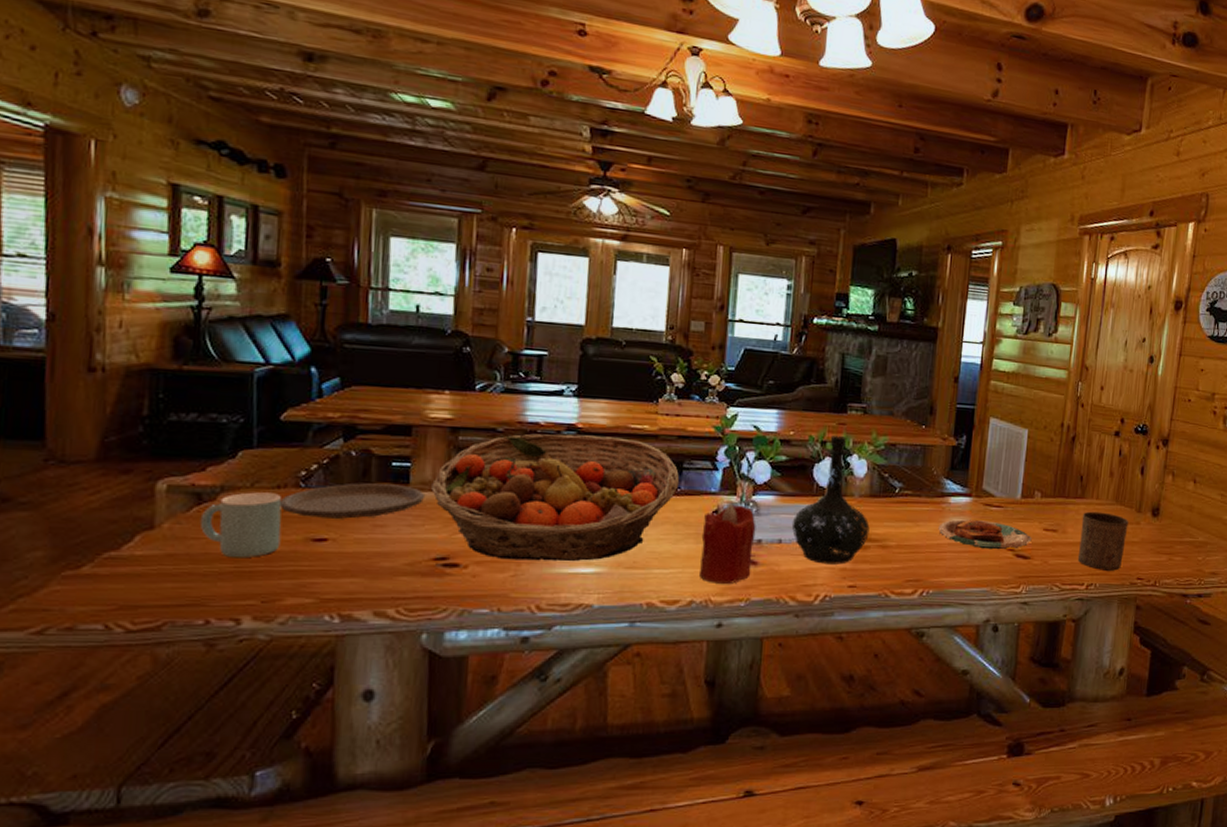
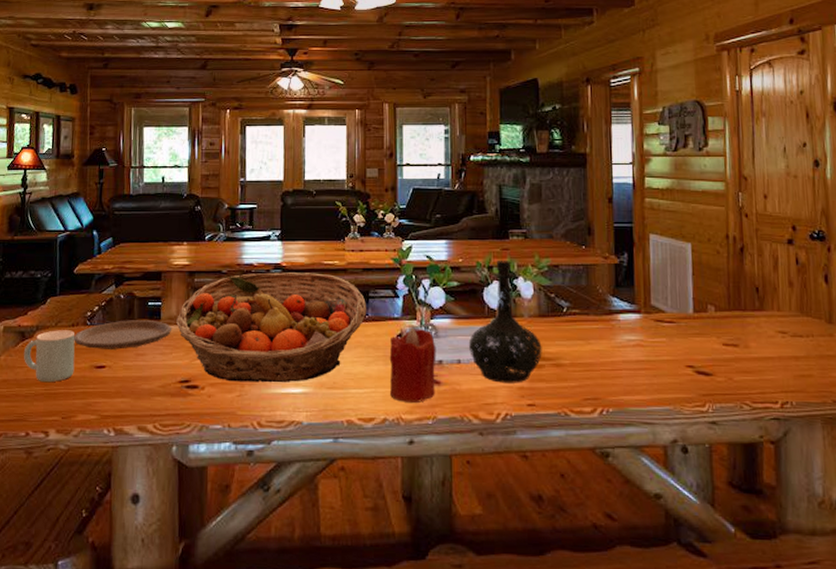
plate: present [938,519,1032,550] -> none [610,336,712,367]
cup: present [1077,511,1129,571] -> none [764,324,820,388]

